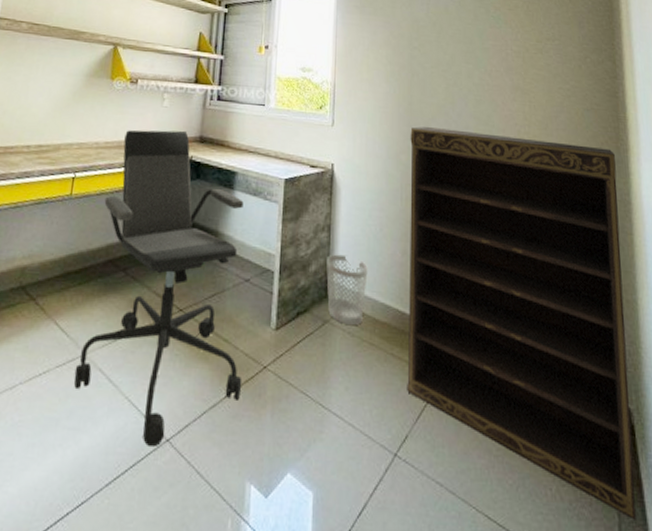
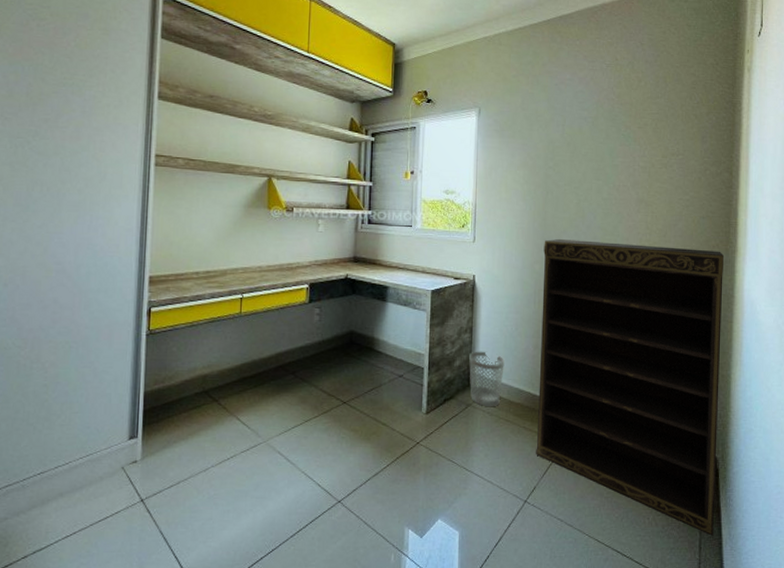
office chair: present [73,130,244,448] -> none [257,252,399,508]

